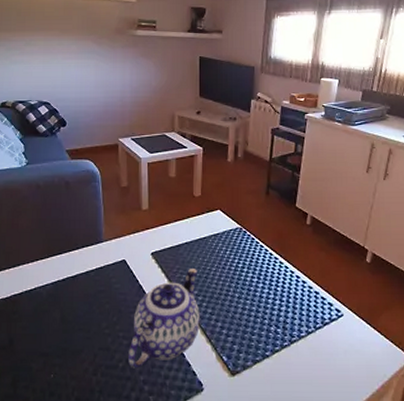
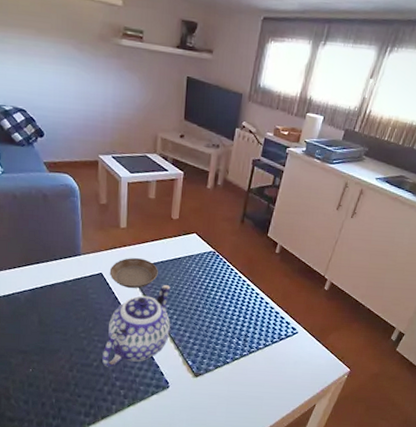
saucer: none [132,241,183,274] -> present [109,258,158,288]

